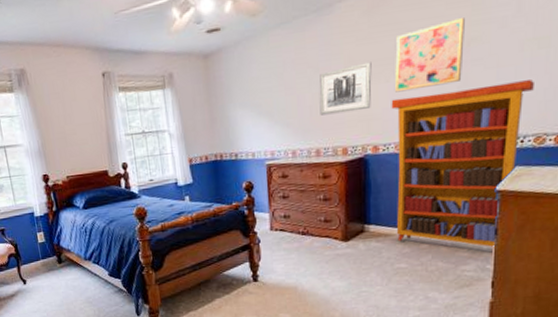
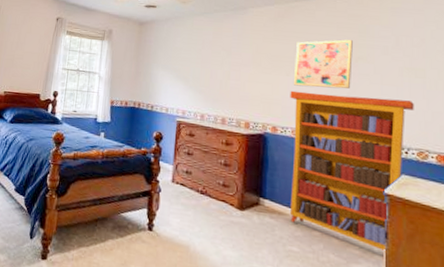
wall art: present [319,62,372,116] -> none [228,56,275,94]

